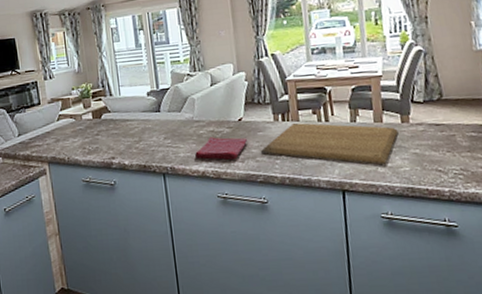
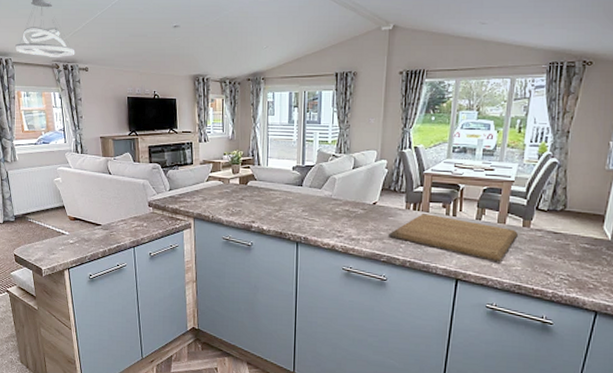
dish towel: present [194,137,248,160] -> none [327,215,379,238]

